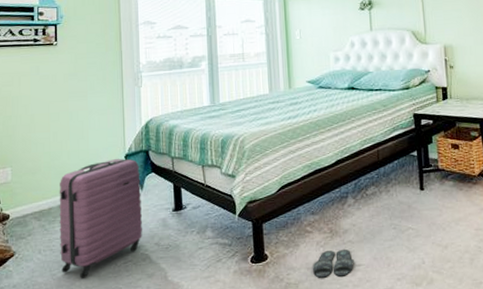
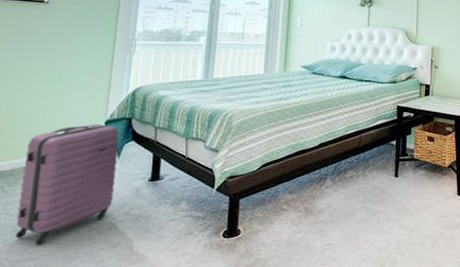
slippers: present [313,248,354,278] -> none [284,228,325,255]

